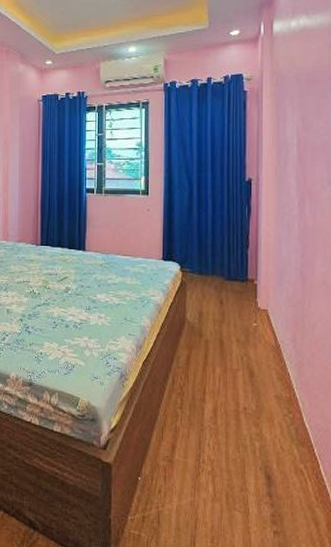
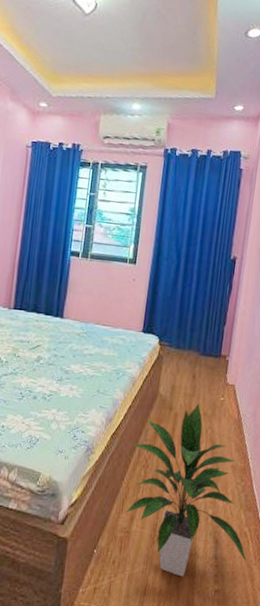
indoor plant: none [164,329,307,513] -> present [125,402,247,577]

